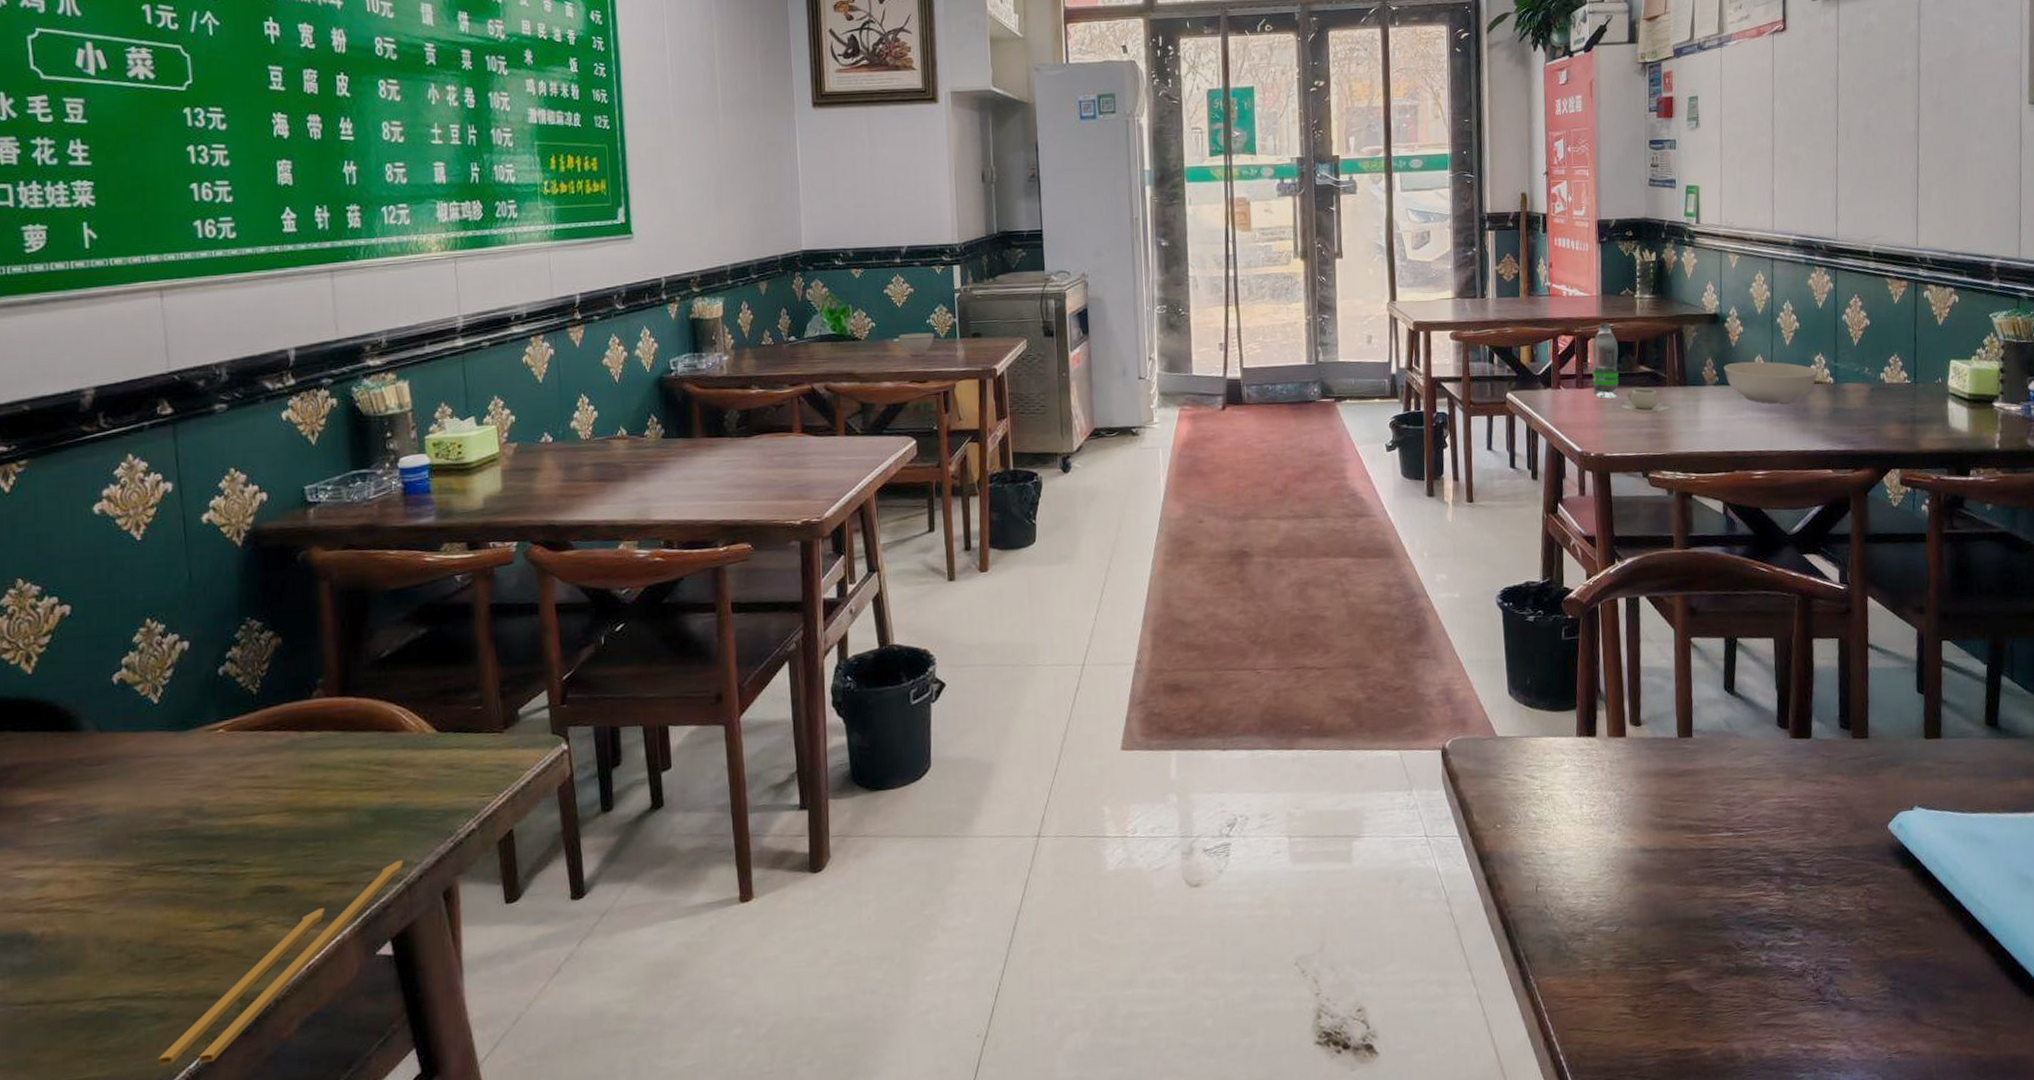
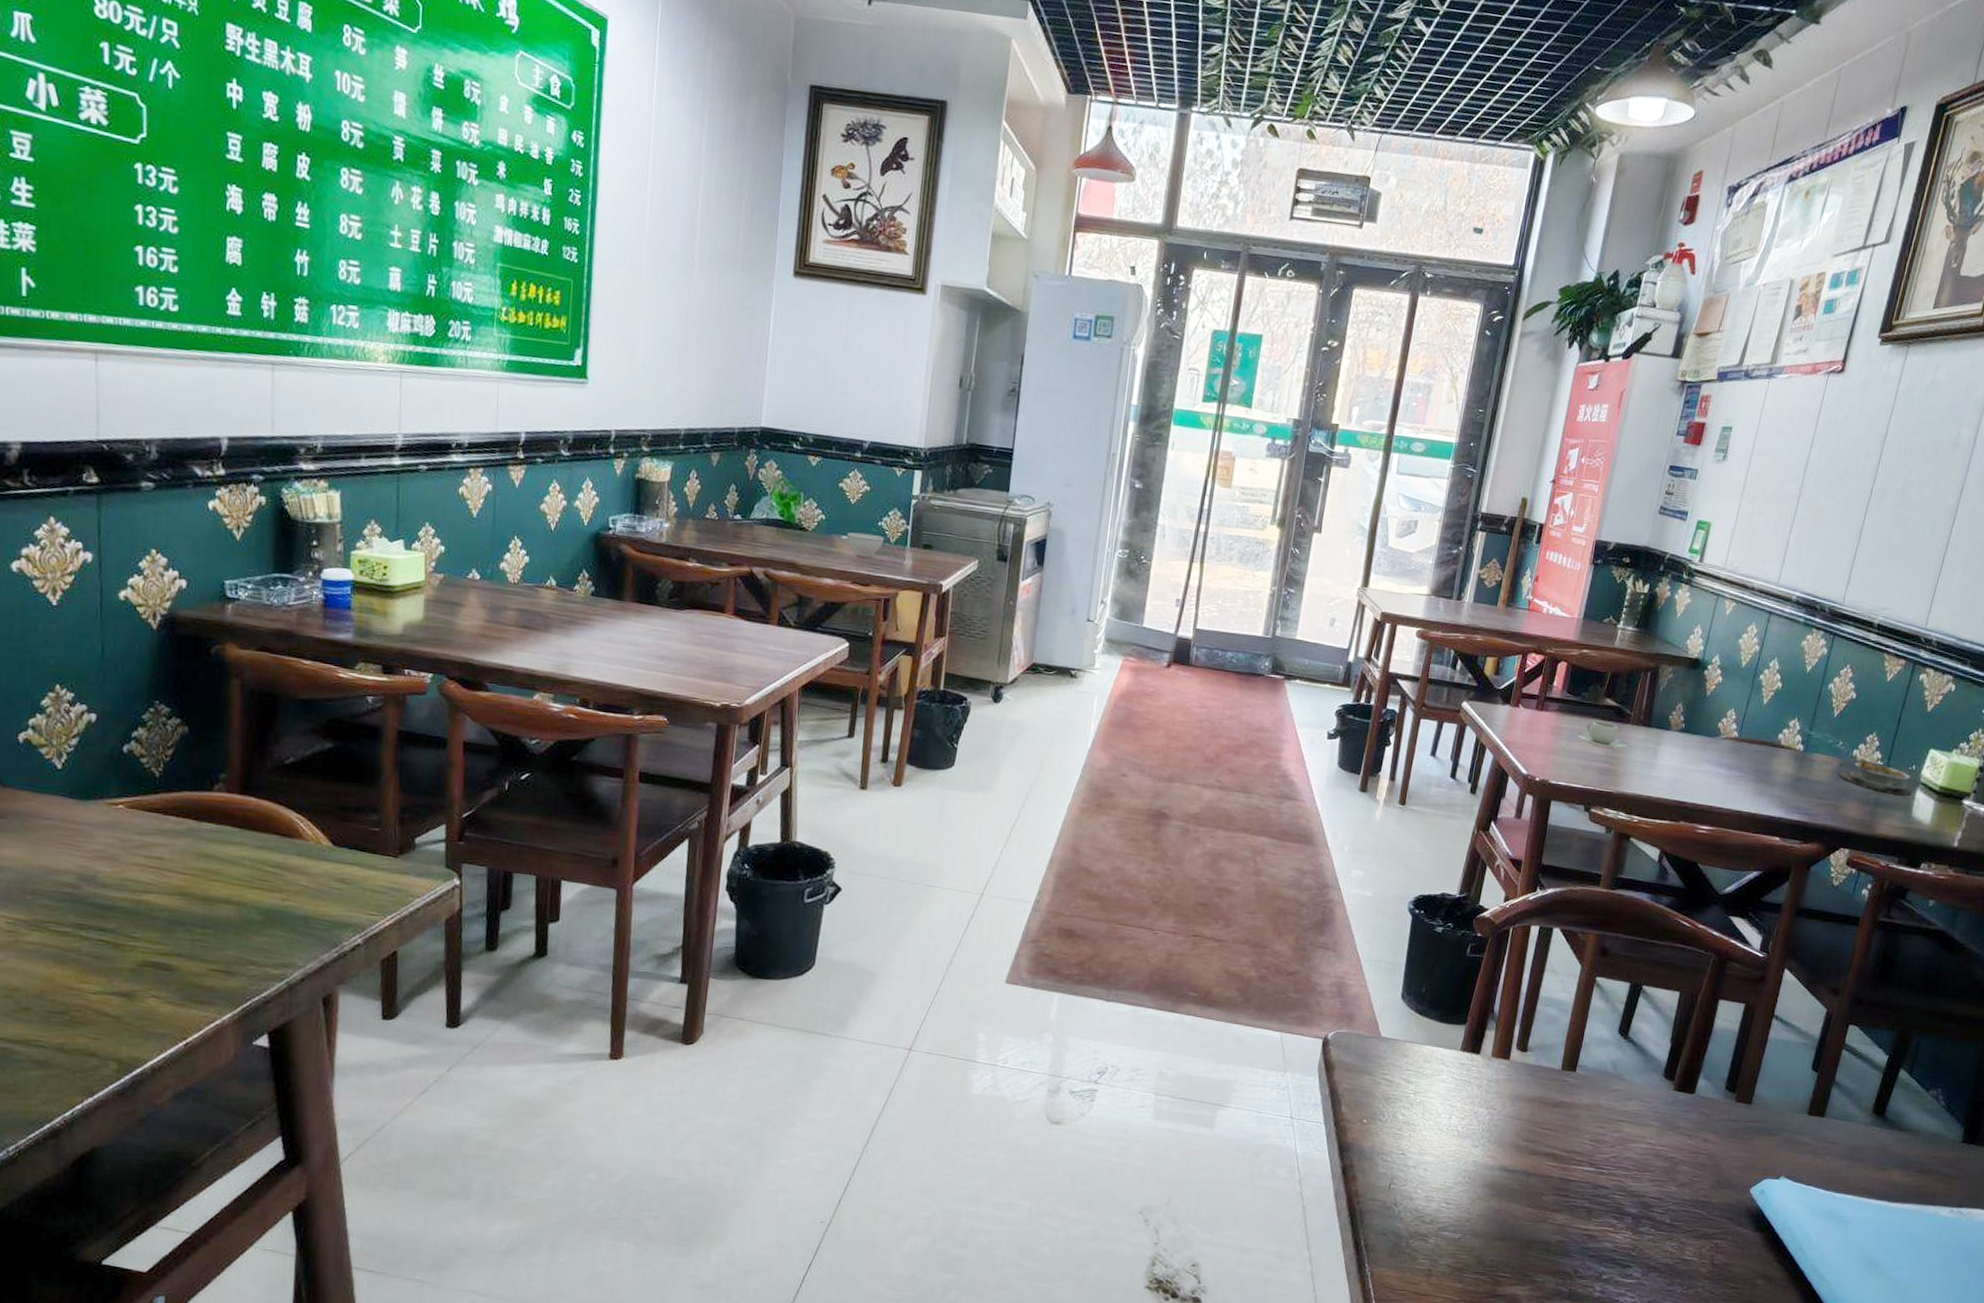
chopsticks: present [157,860,404,1066] -> none [35,960,288,1114]
bottle: present [1592,322,1619,399] -> none [1552,647,1589,727]
bowl: present [1723,361,1819,404] -> none [1692,712,1790,763]
soup bowl: none [1872,378,1944,409] -> present [1838,755,1912,795]

